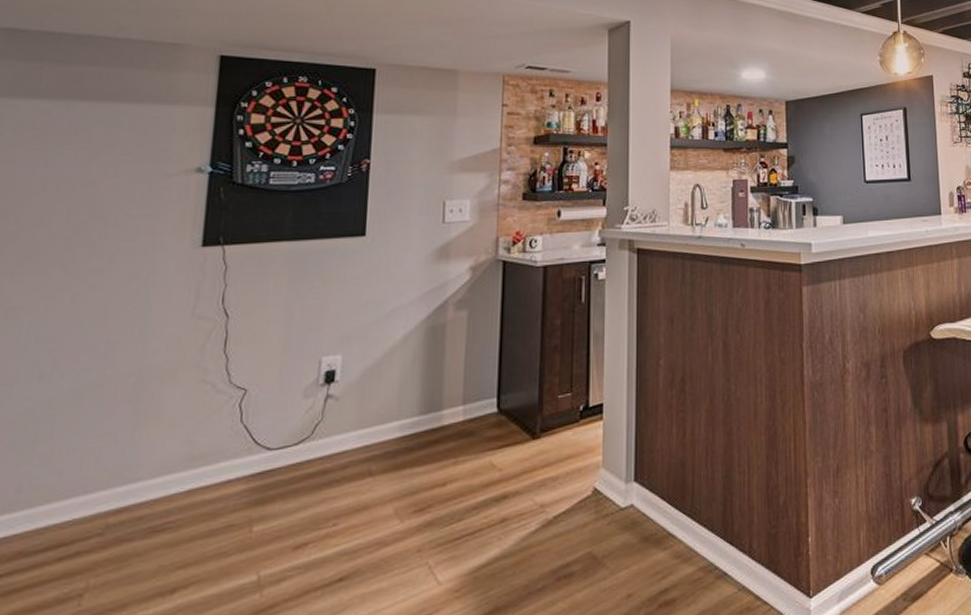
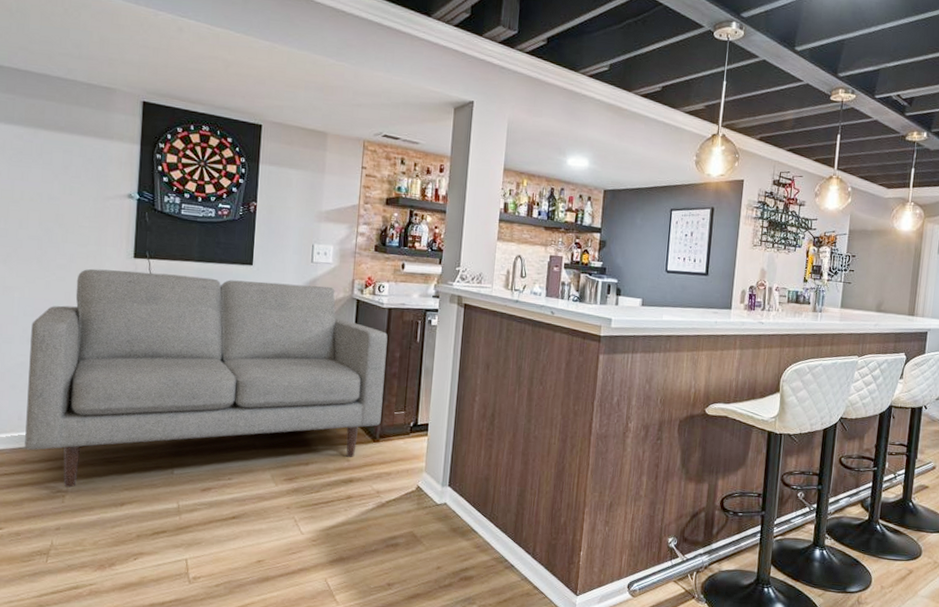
sofa: none [23,249,544,582] -> present [25,268,388,488]

